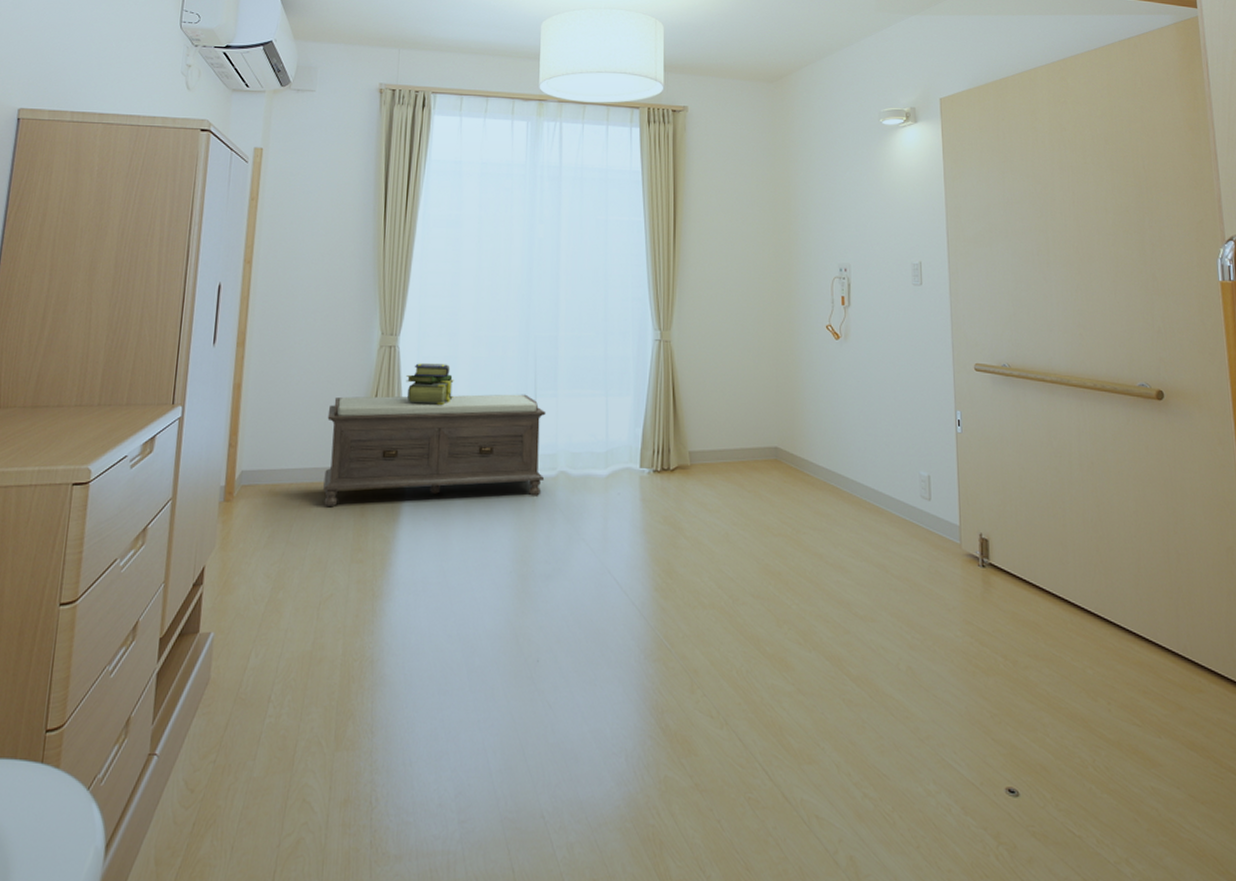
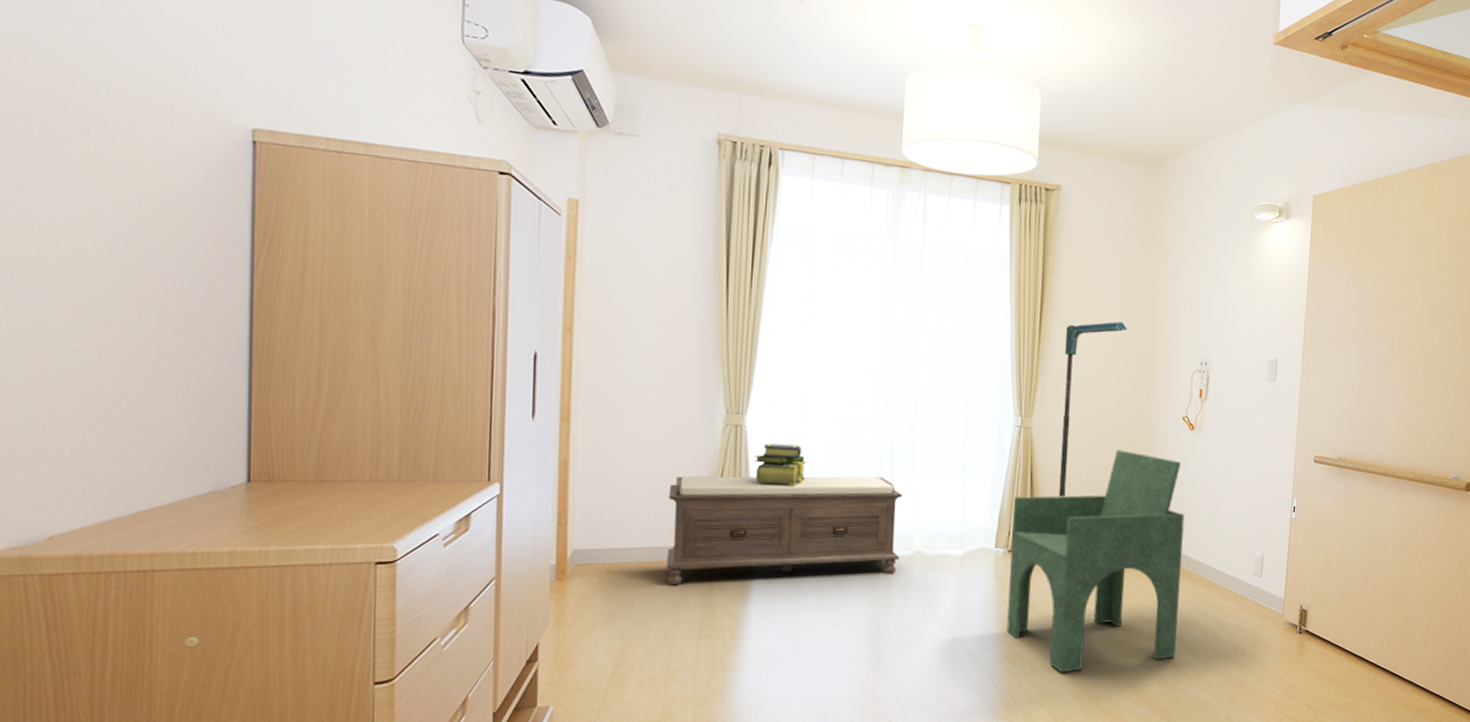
armchair: none [656,361,842,609] -> present [1006,449,1185,673]
floor lamp: none [700,231,762,413] -> present [1058,321,1128,497]

